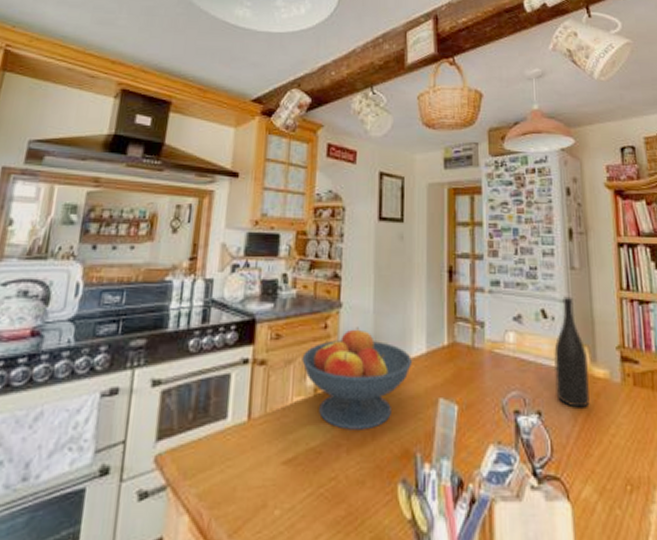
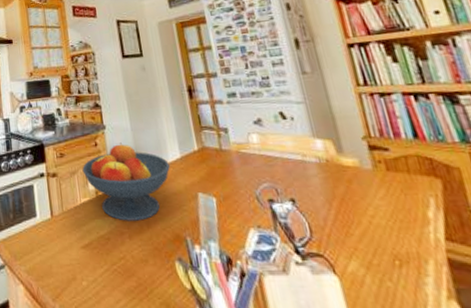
wine bottle: present [554,296,590,408] -> none [297,98,343,194]

